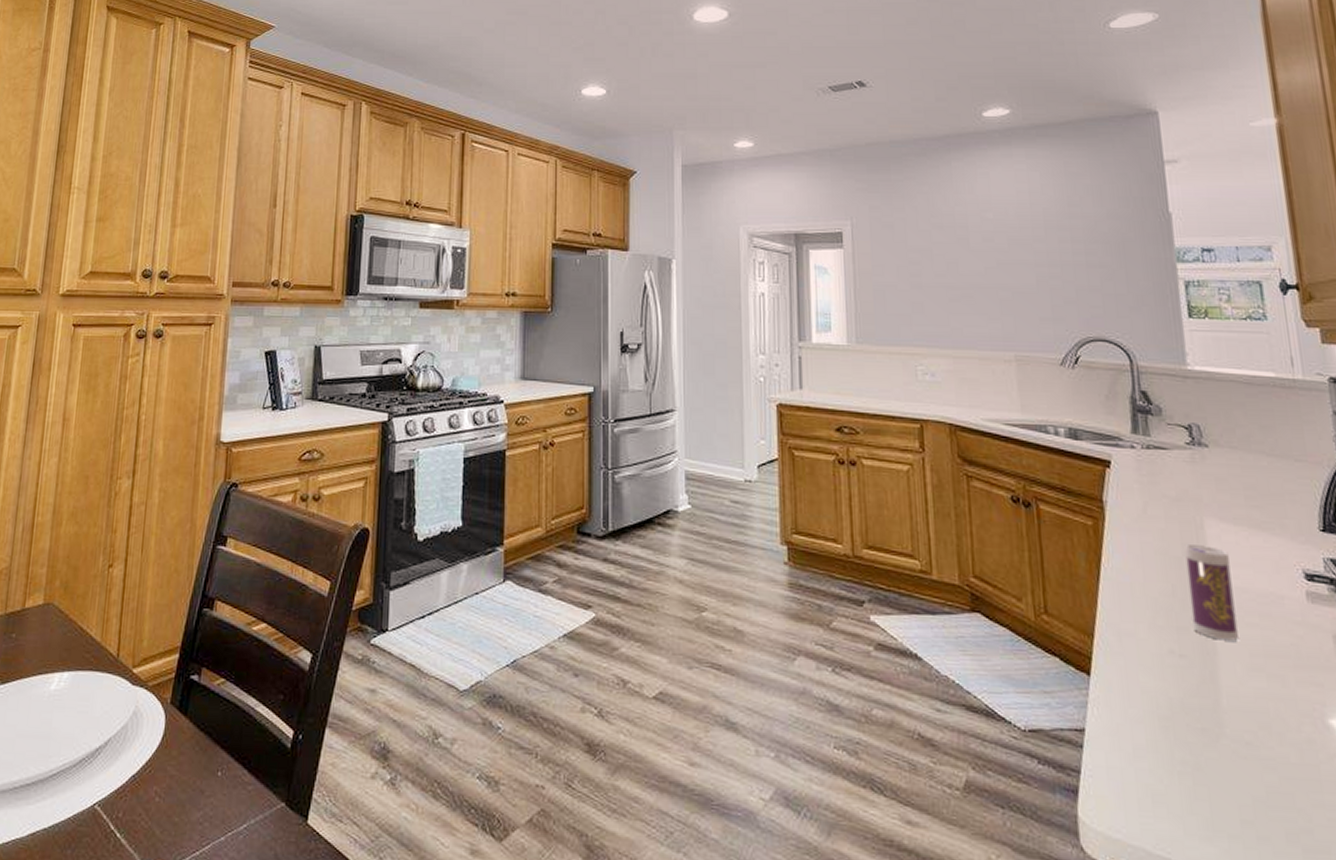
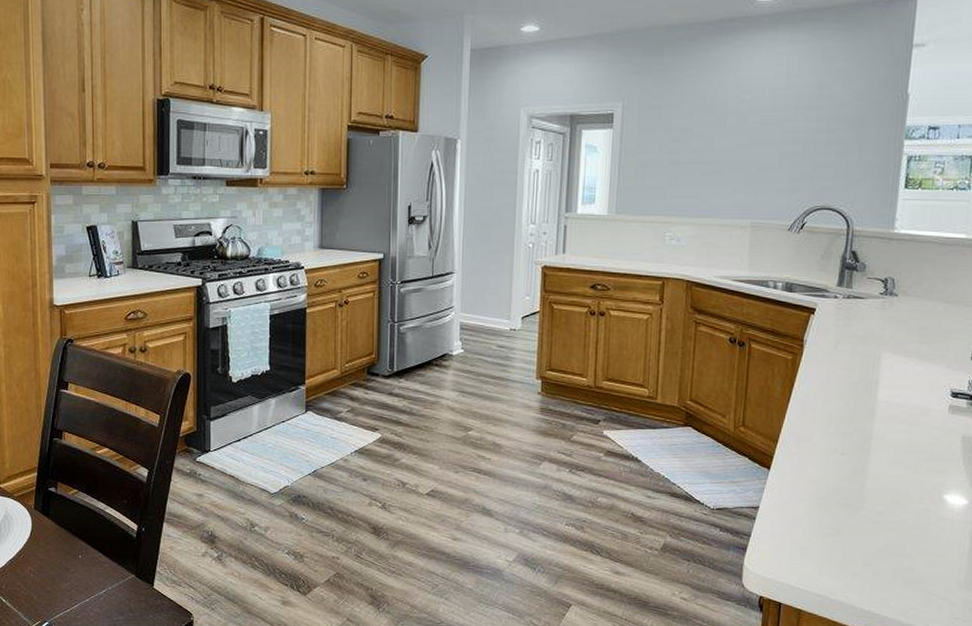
beverage can: present [1184,543,1238,641] -> none [856,371,895,442]

